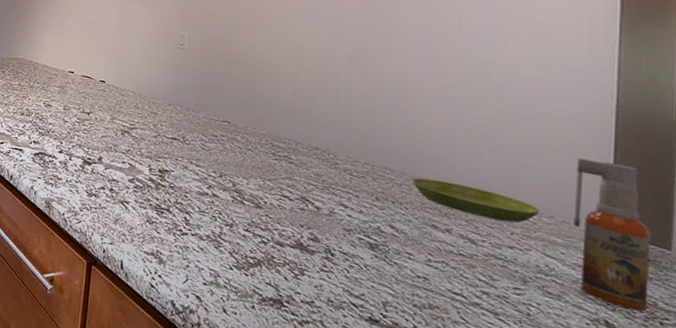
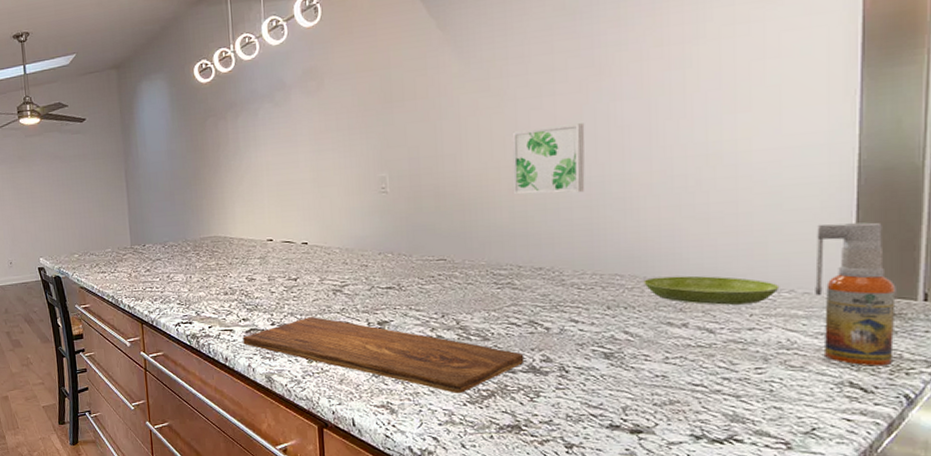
cutting board: none [30,151,293,256] -> present [242,316,525,393]
wall art: none [298,17,369,85] -> present [512,123,585,195]

